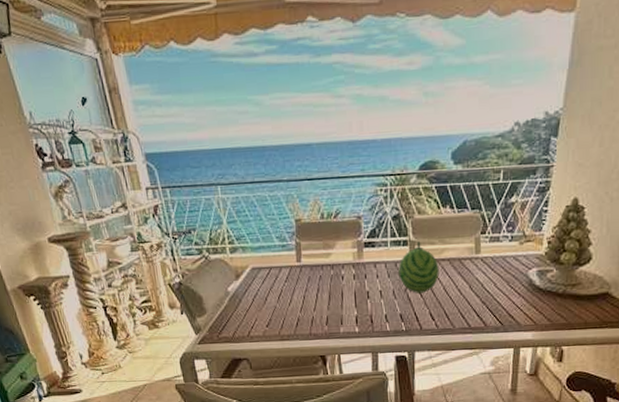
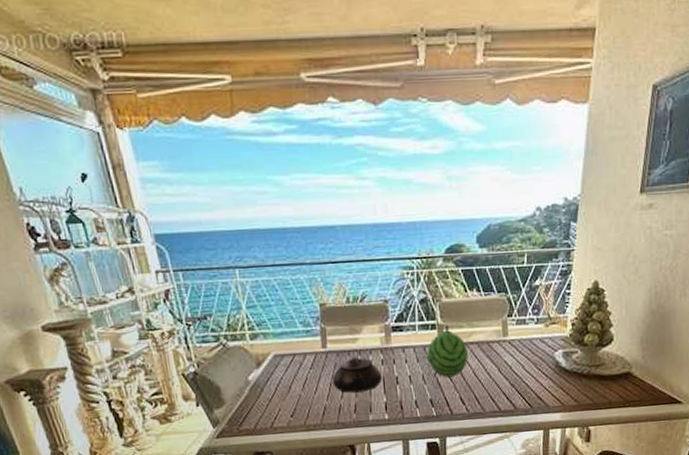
teapot: none [306,271,353,306] -> present [332,356,382,393]

